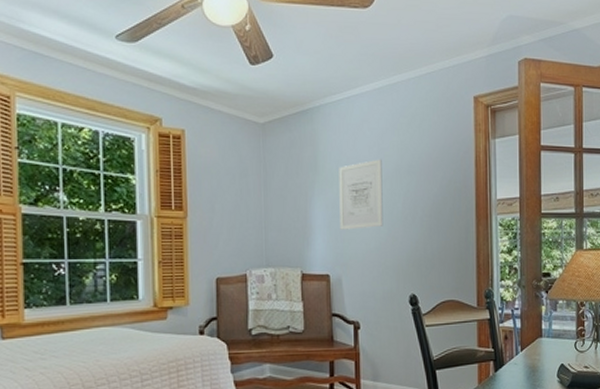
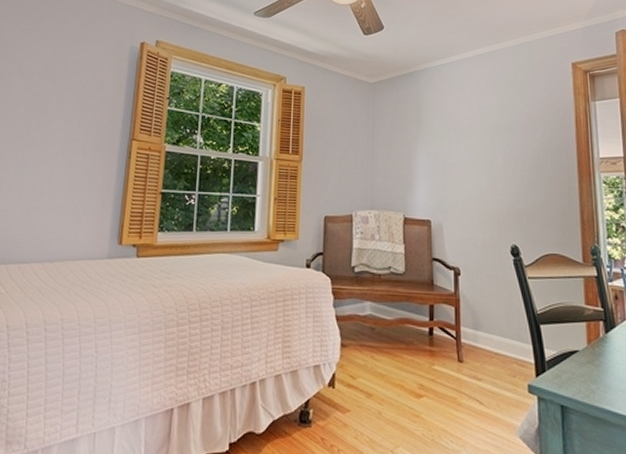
wall art: present [339,159,383,230] -> none [441,116,484,180]

